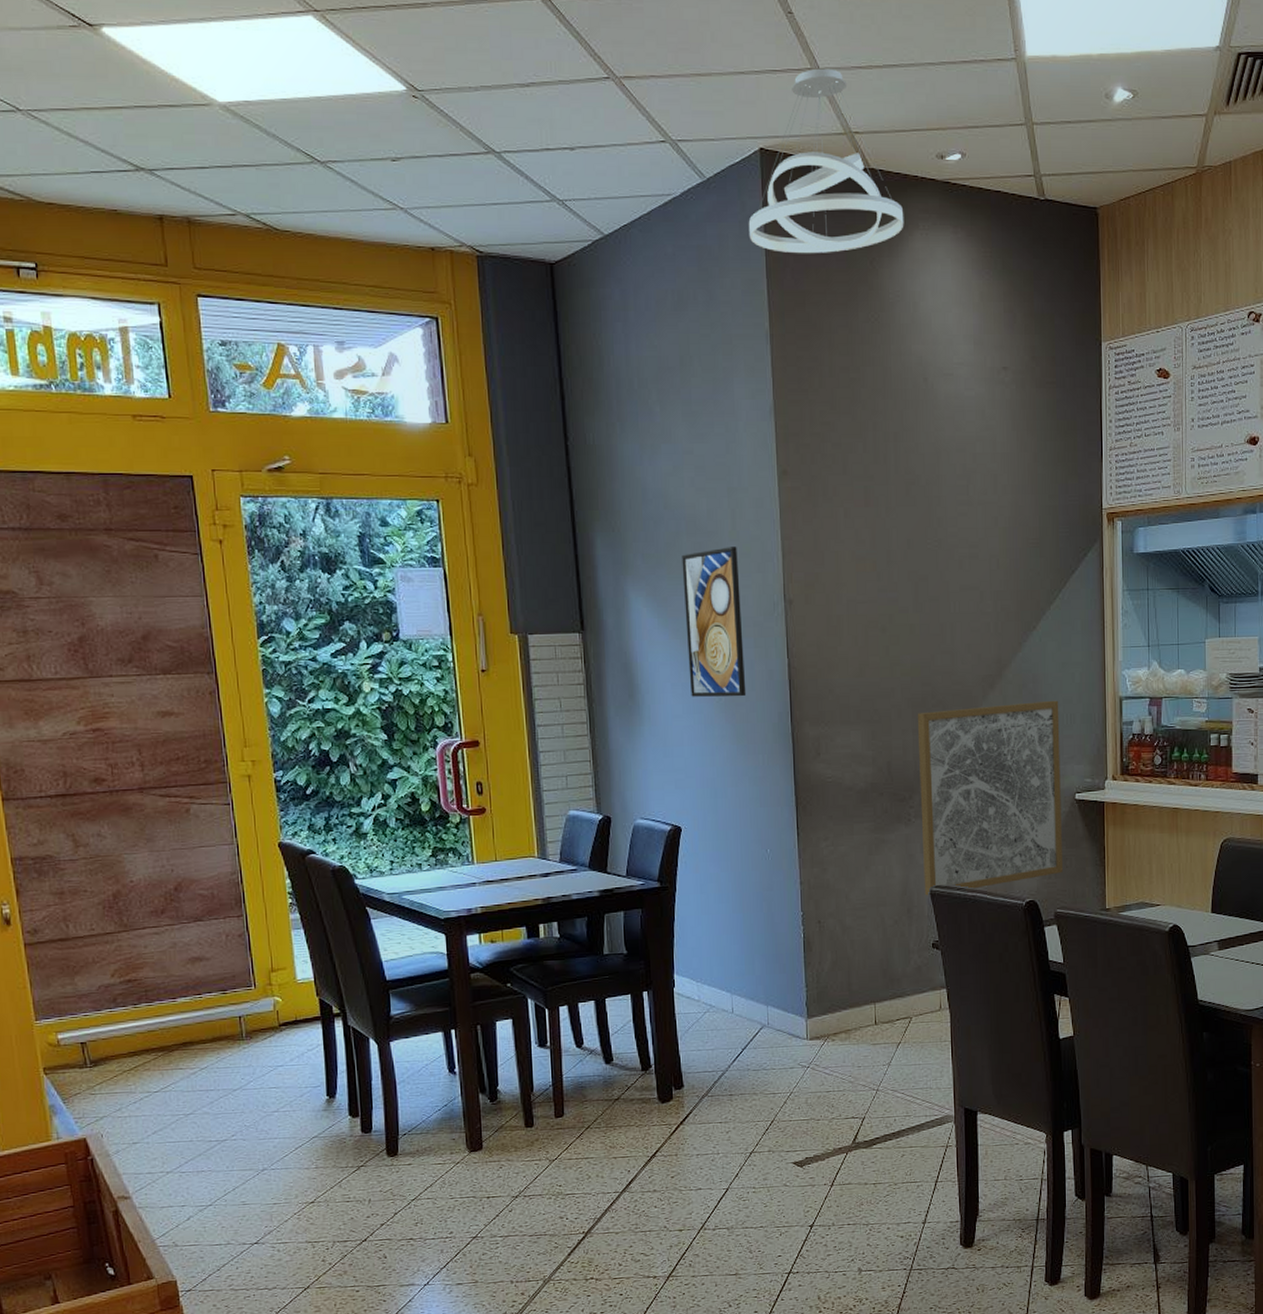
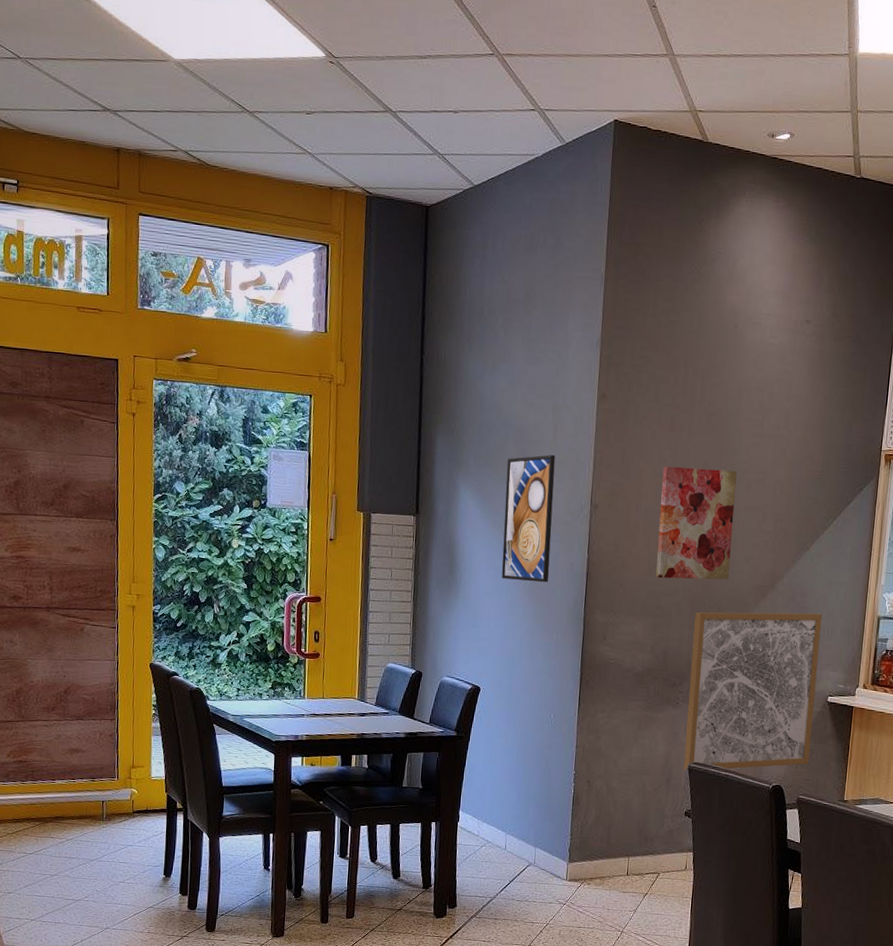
pendant light: present [748,68,904,254] -> none [596,54,734,212]
wall art: none [862,546,950,678] -> present [656,466,737,580]

